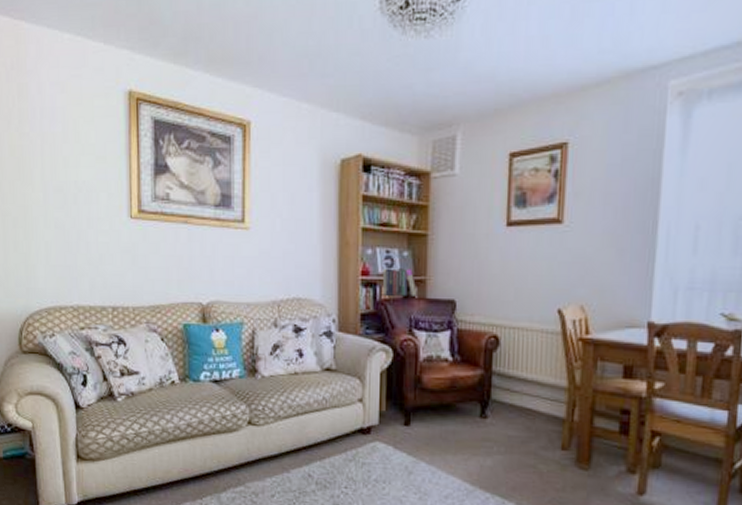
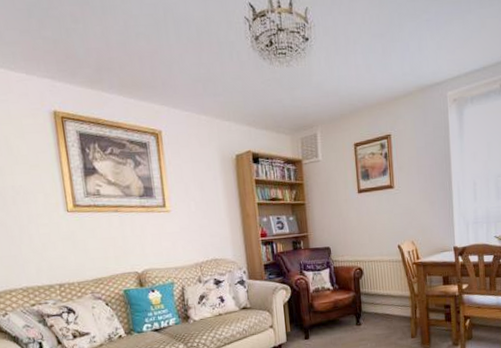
books: present [383,268,417,296] -> none [277,228,303,250]

